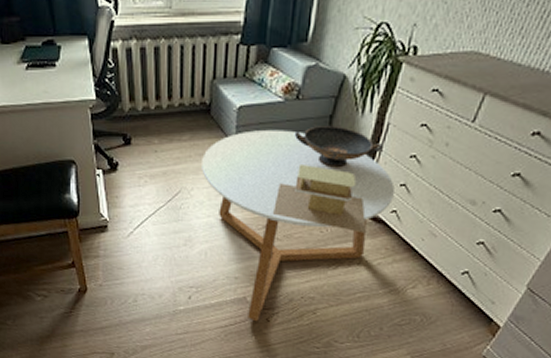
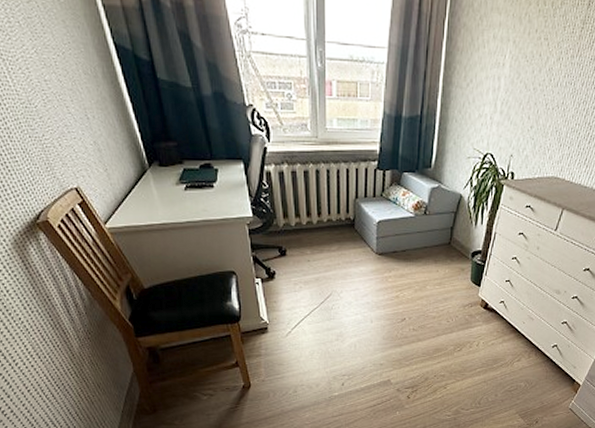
coffee table: present [202,129,395,322] -> none [349,239,502,400]
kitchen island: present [272,163,367,234] -> none [408,267,483,321]
decorative bowl: present [294,126,383,168] -> none [423,236,492,270]

